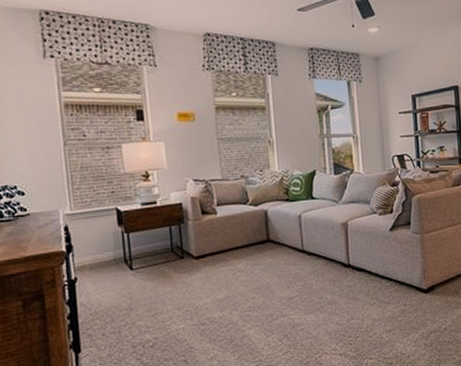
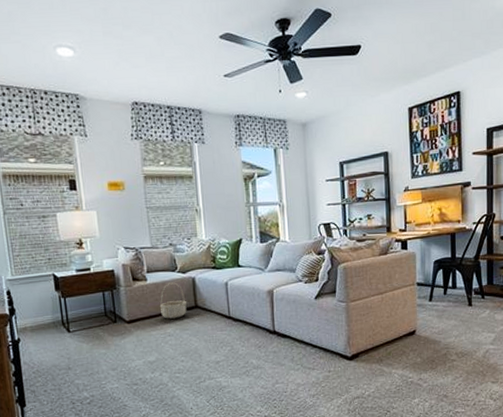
basket: none [230,215,259,254] -> present [159,282,187,319]

